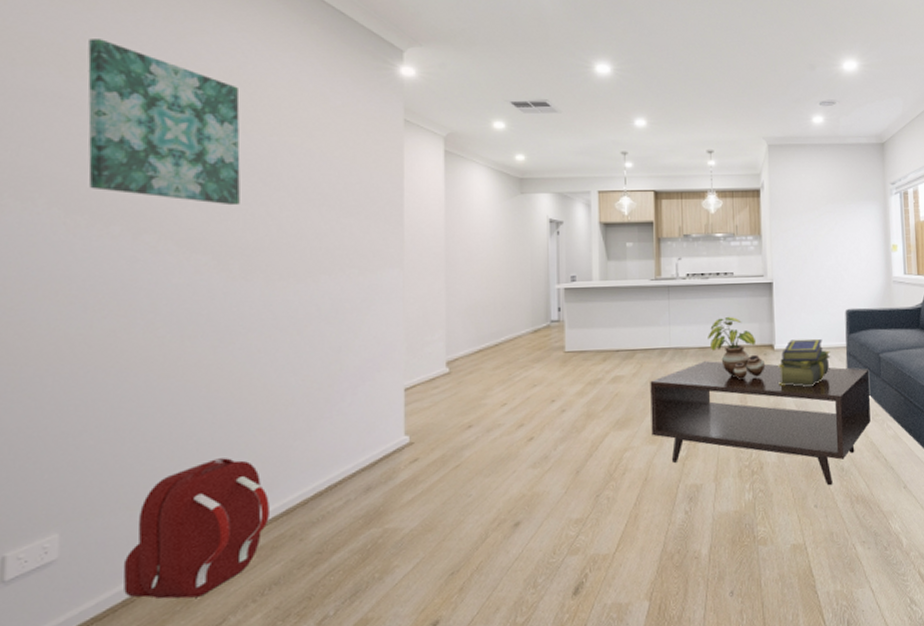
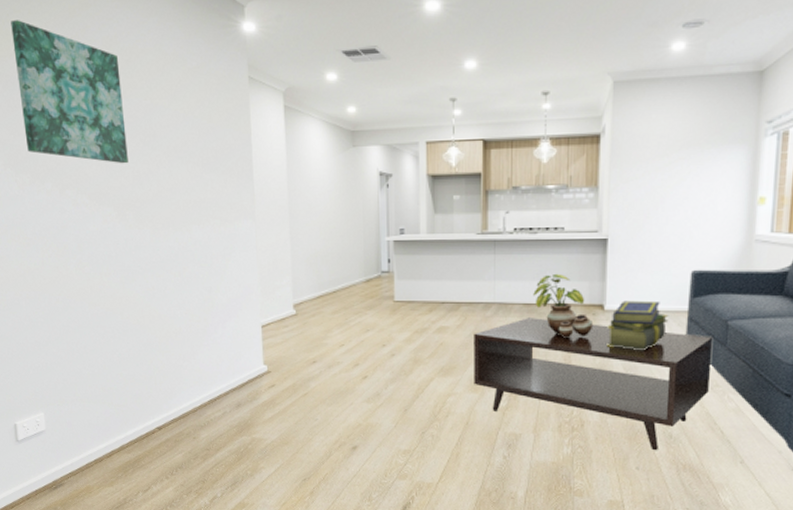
backpack: present [122,458,269,599] -> none [83,370,172,469]

